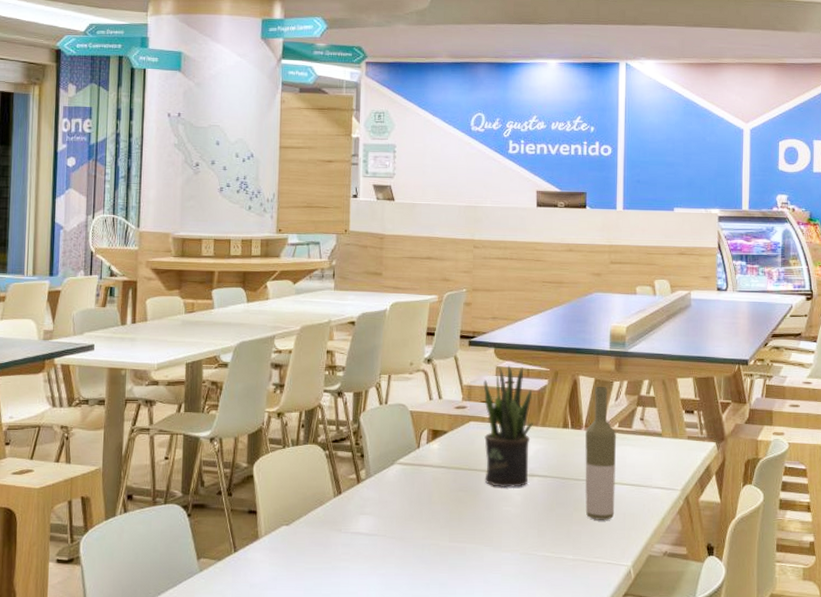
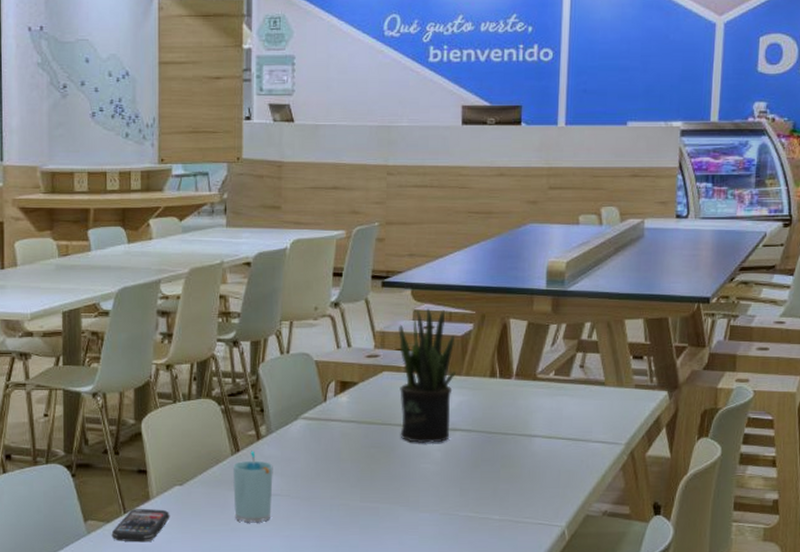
smartphone: none [222,547,277,580] -> present [111,508,170,543]
cup: none [334,493,371,561] -> present [232,451,273,523]
bottle: present [585,386,616,520] -> none [514,330,552,478]

